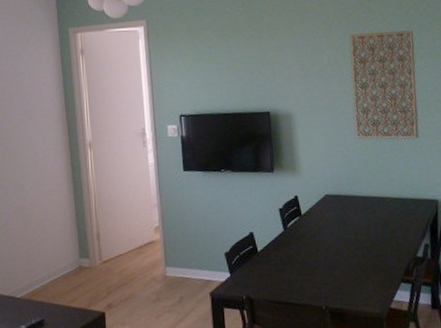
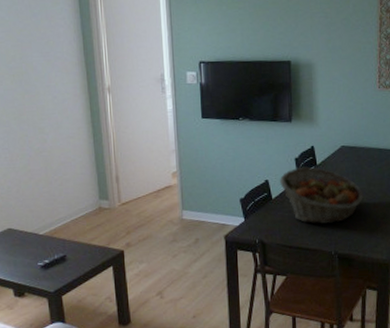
fruit basket: none [264,217,351,277] -> present [279,166,363,224]

